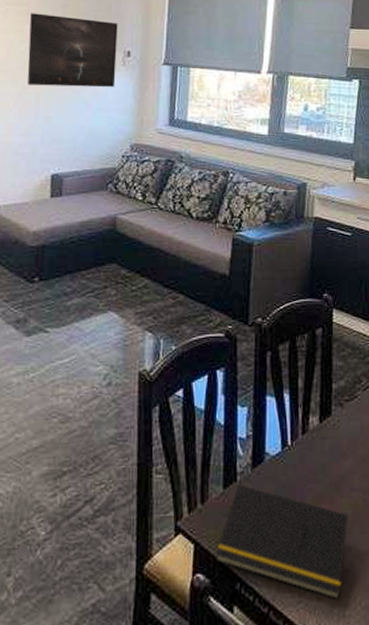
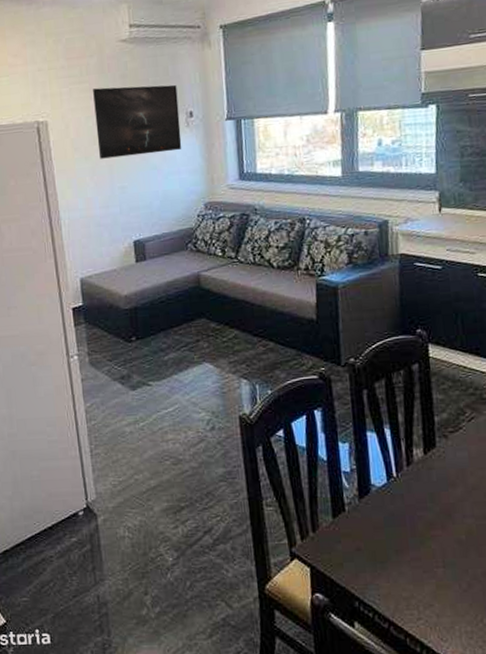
notepad: present [216,485,349,600] -> none [332,514,463,618]

